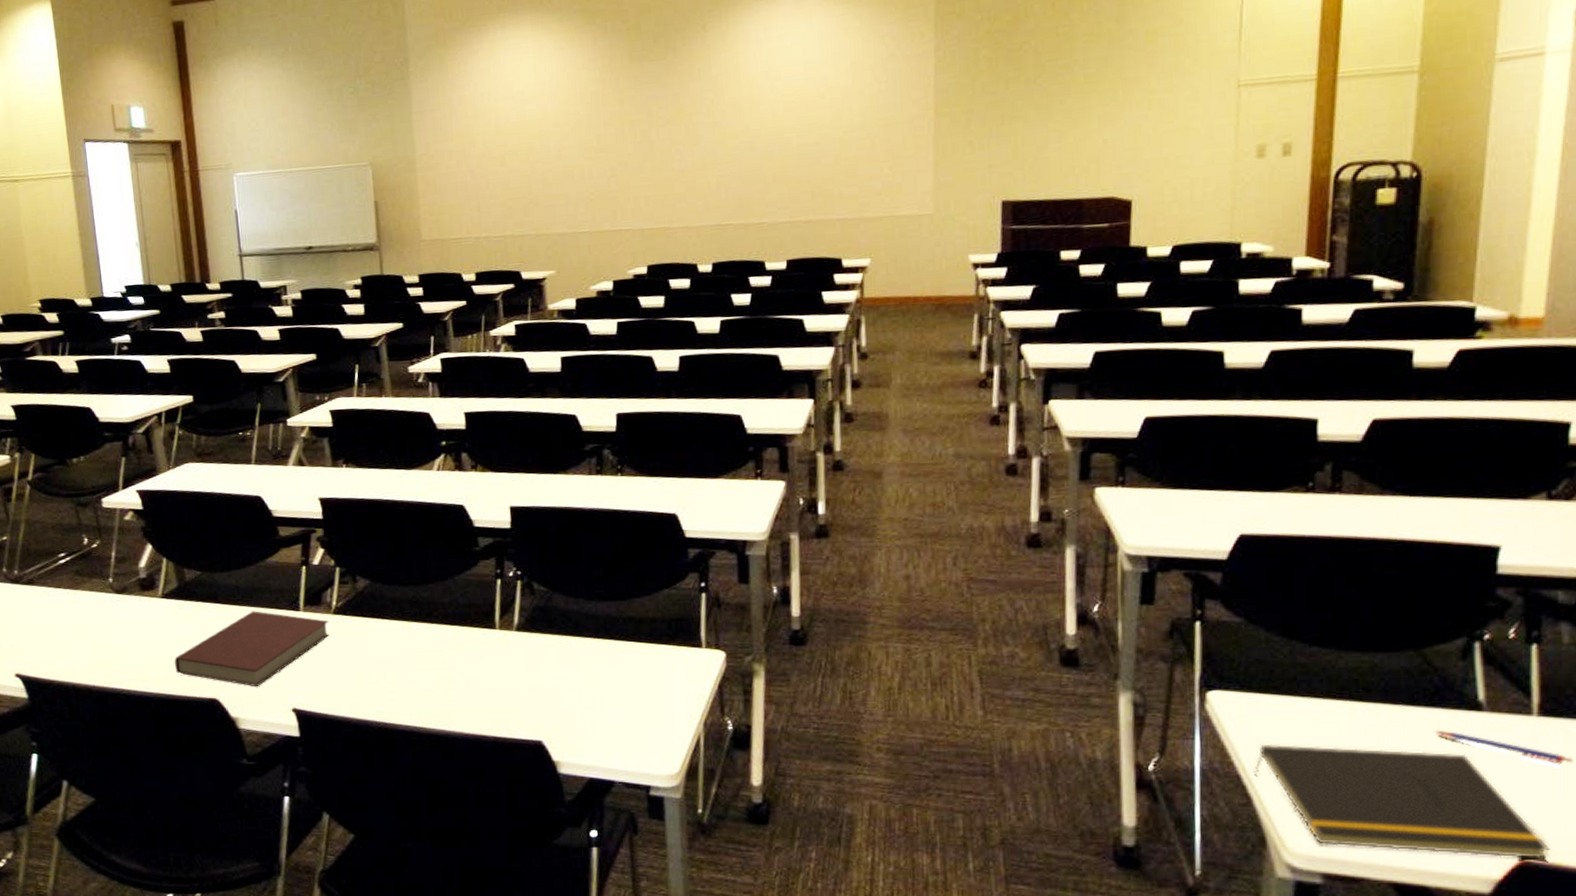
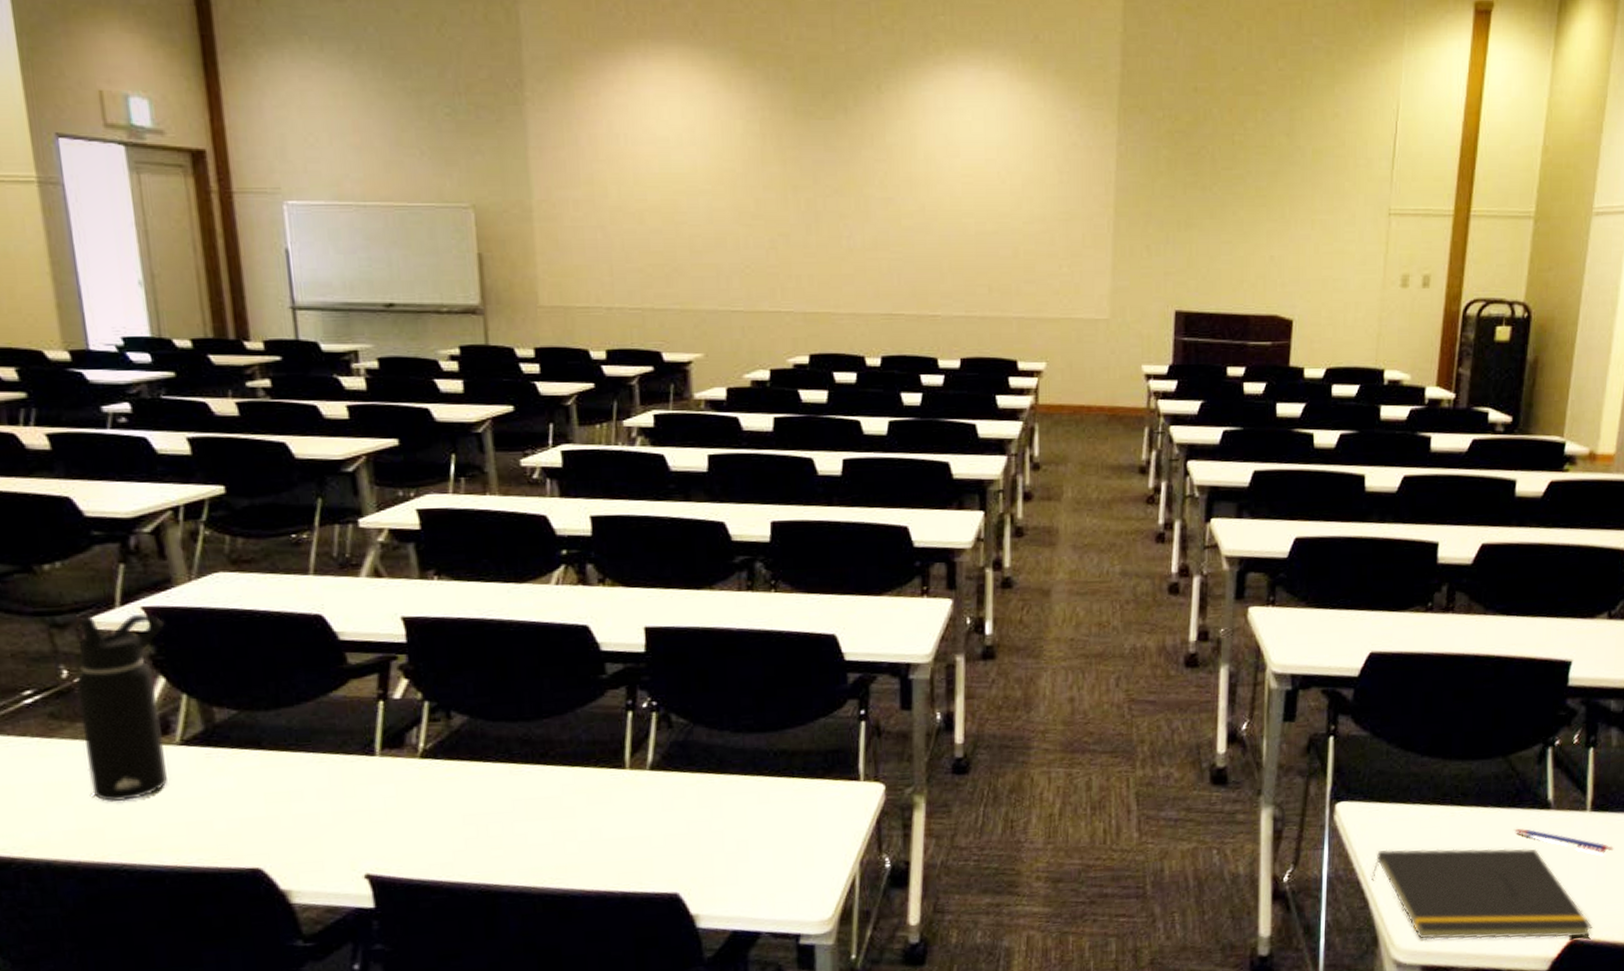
water bottle: none [93,495,153,641] -> present [76,613,167,802]
notebook: present [174,611,330,687] -> none [199,757,416,852]

